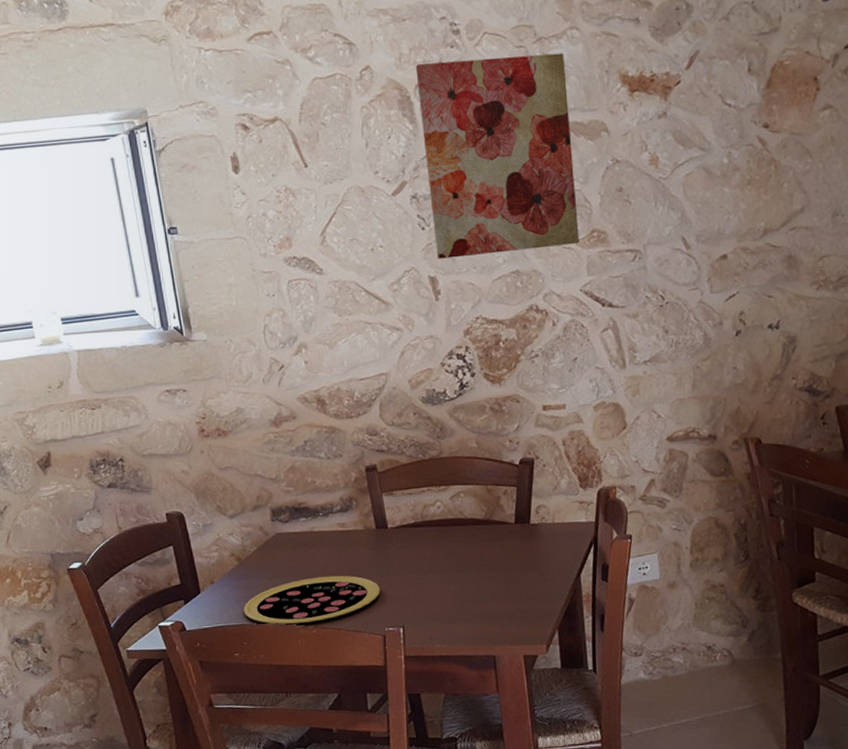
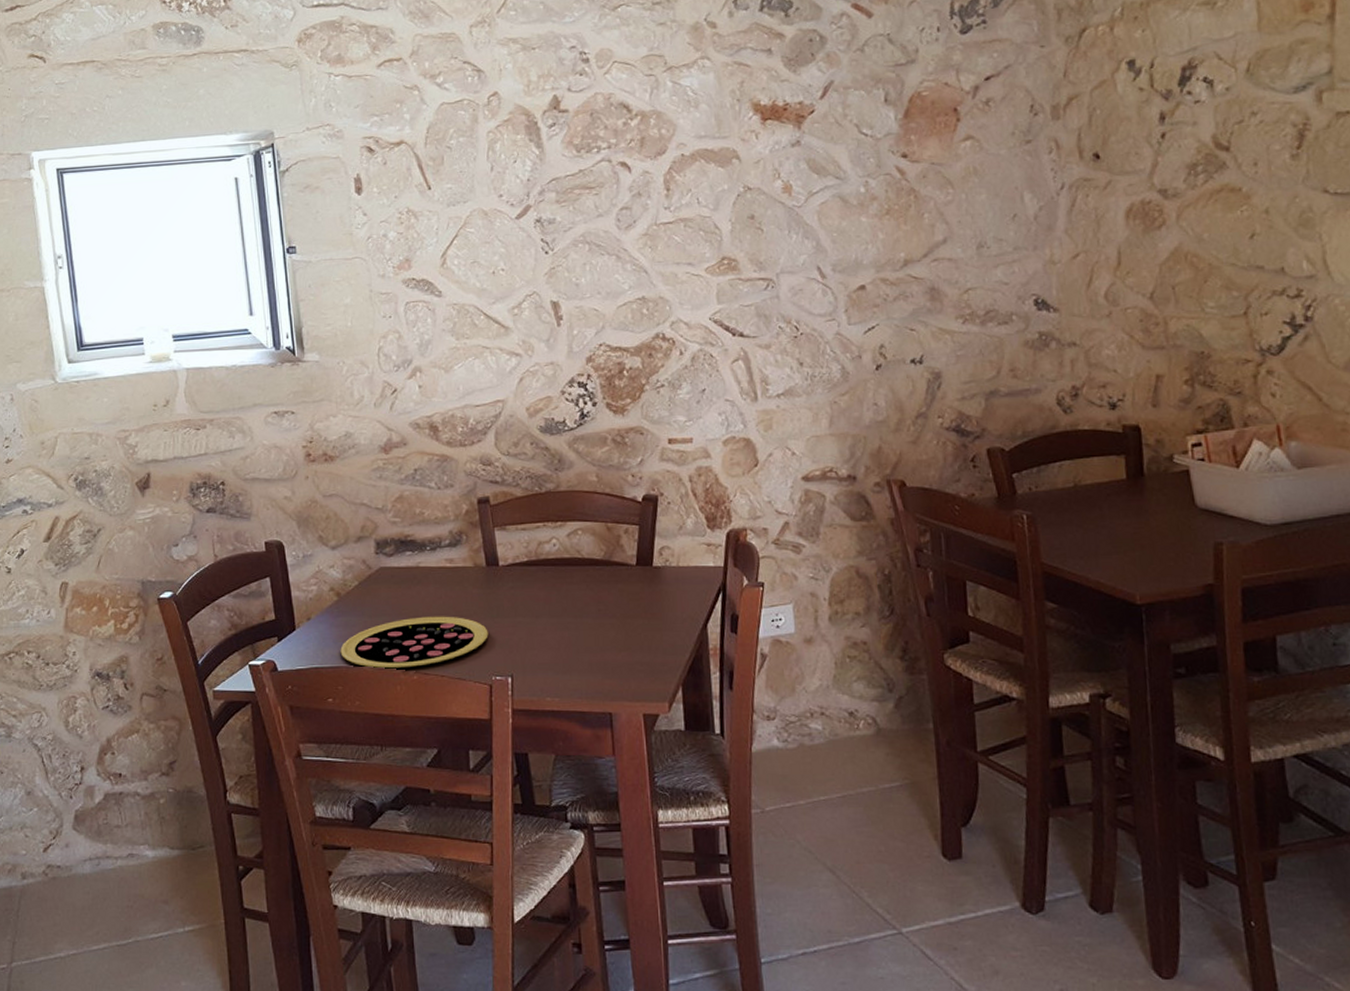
wall art: present [415,53,580,259] -> none [544,81,709,284]

